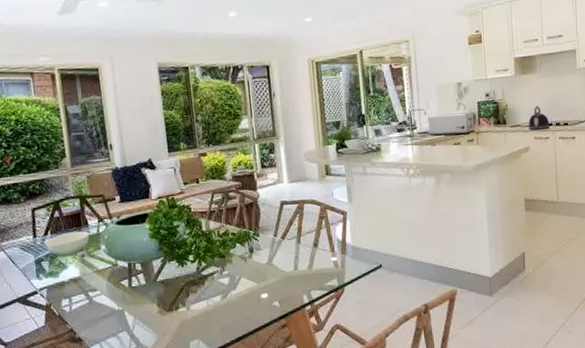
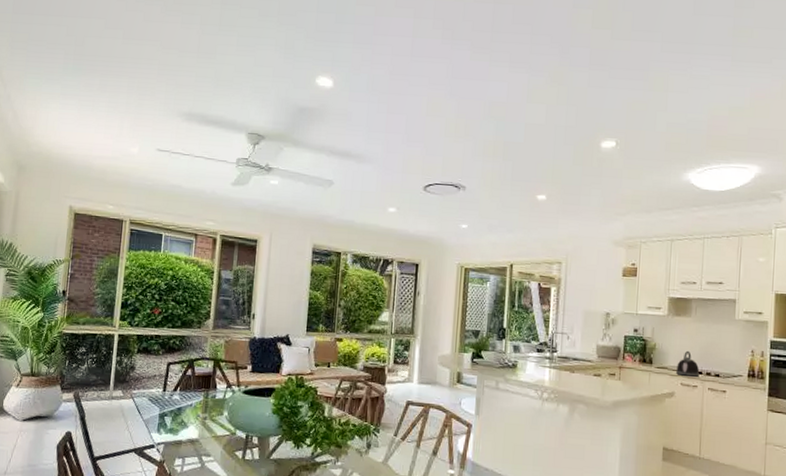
bowl: present [45,231,90,257] -> none [172,392,216,416]
toaster: present [427,112,475,136] -> none [569,340,620,368]

